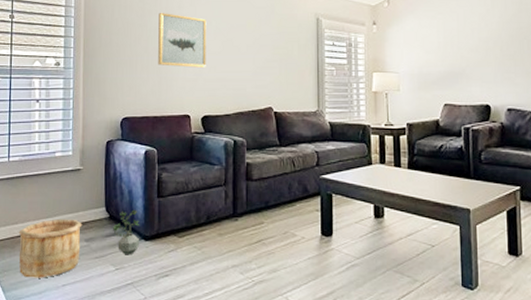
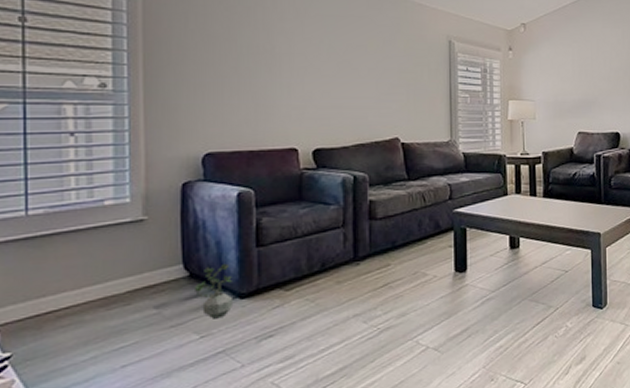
wooden bucket: present [18,219,82,278] -> none [47,282,149,365]
wall art: present [158,12,207,68] -> none [253,24,317,92]

